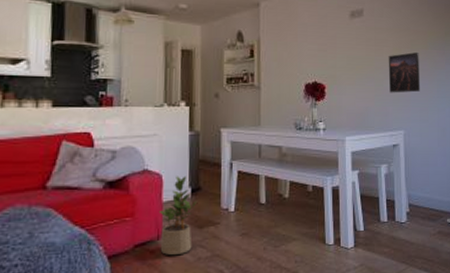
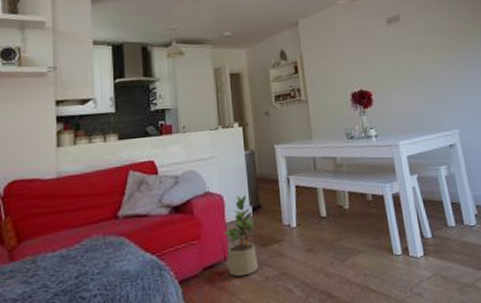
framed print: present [388,51,421,93] -> none [431,49,470,93]

